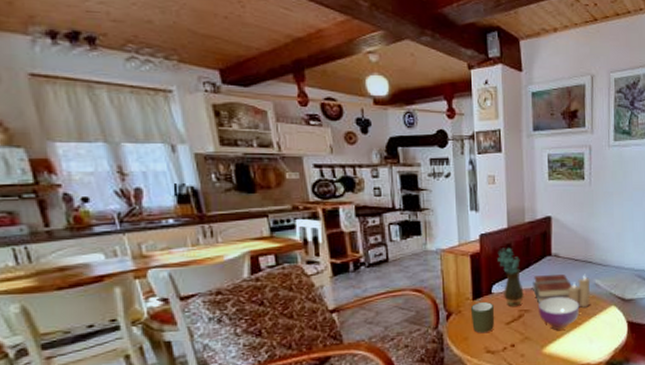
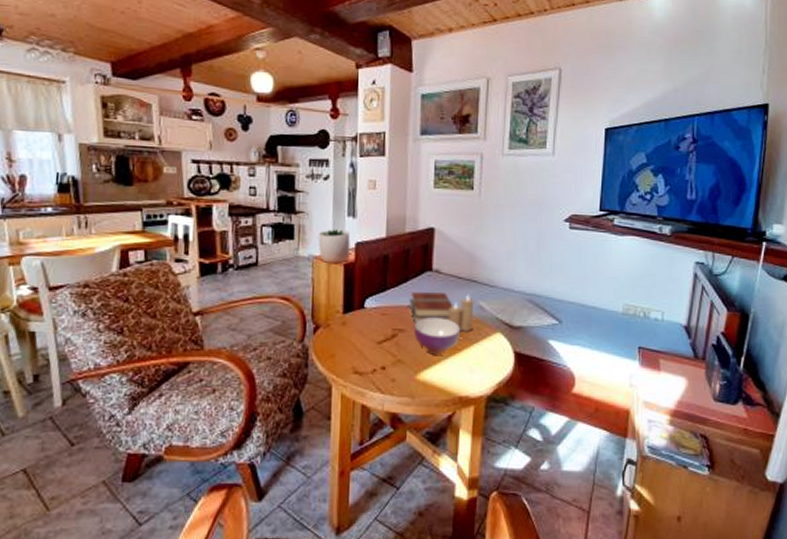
planter: none [444,223,475,255] -> present [318,229,351,263]
mug: present [470,302,495,334] -> none [339,317,366,352]
vase: present [497,246,524,308] -> none [373,257,399,326]

